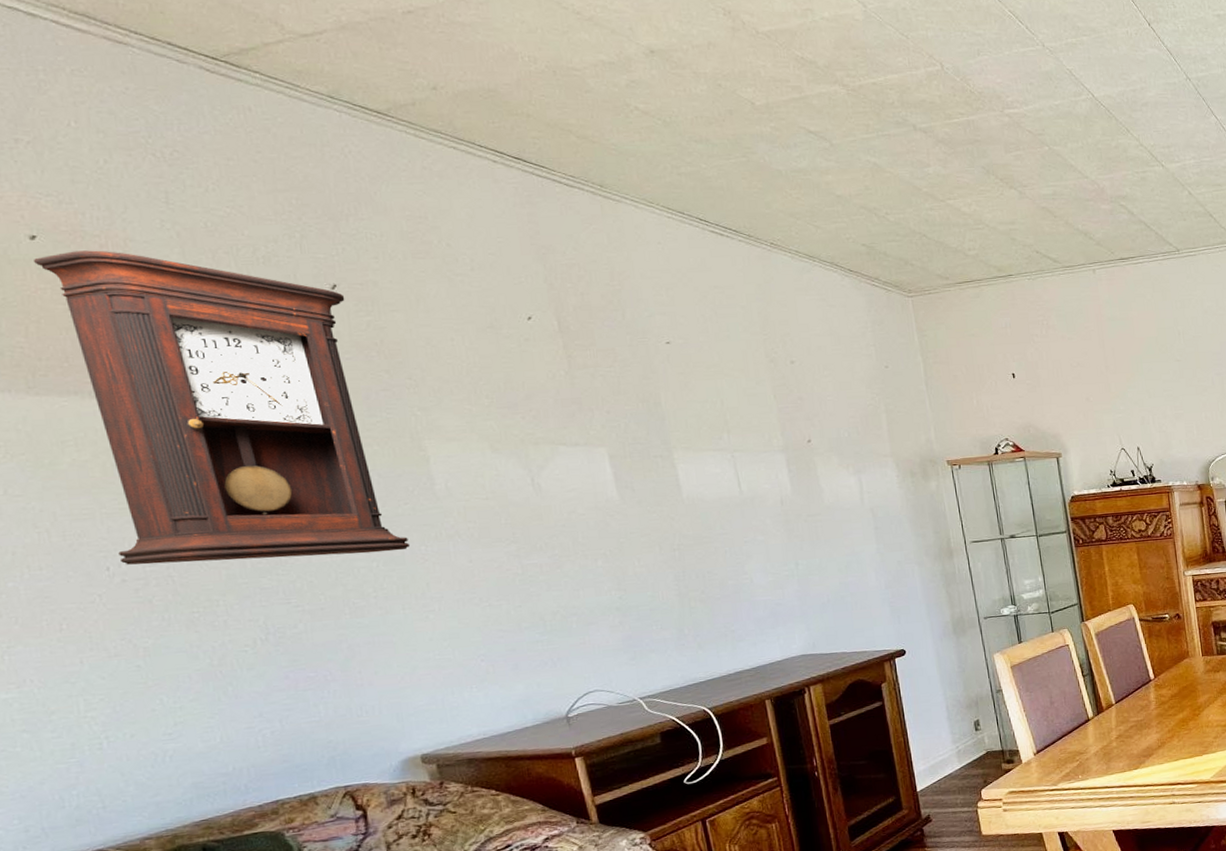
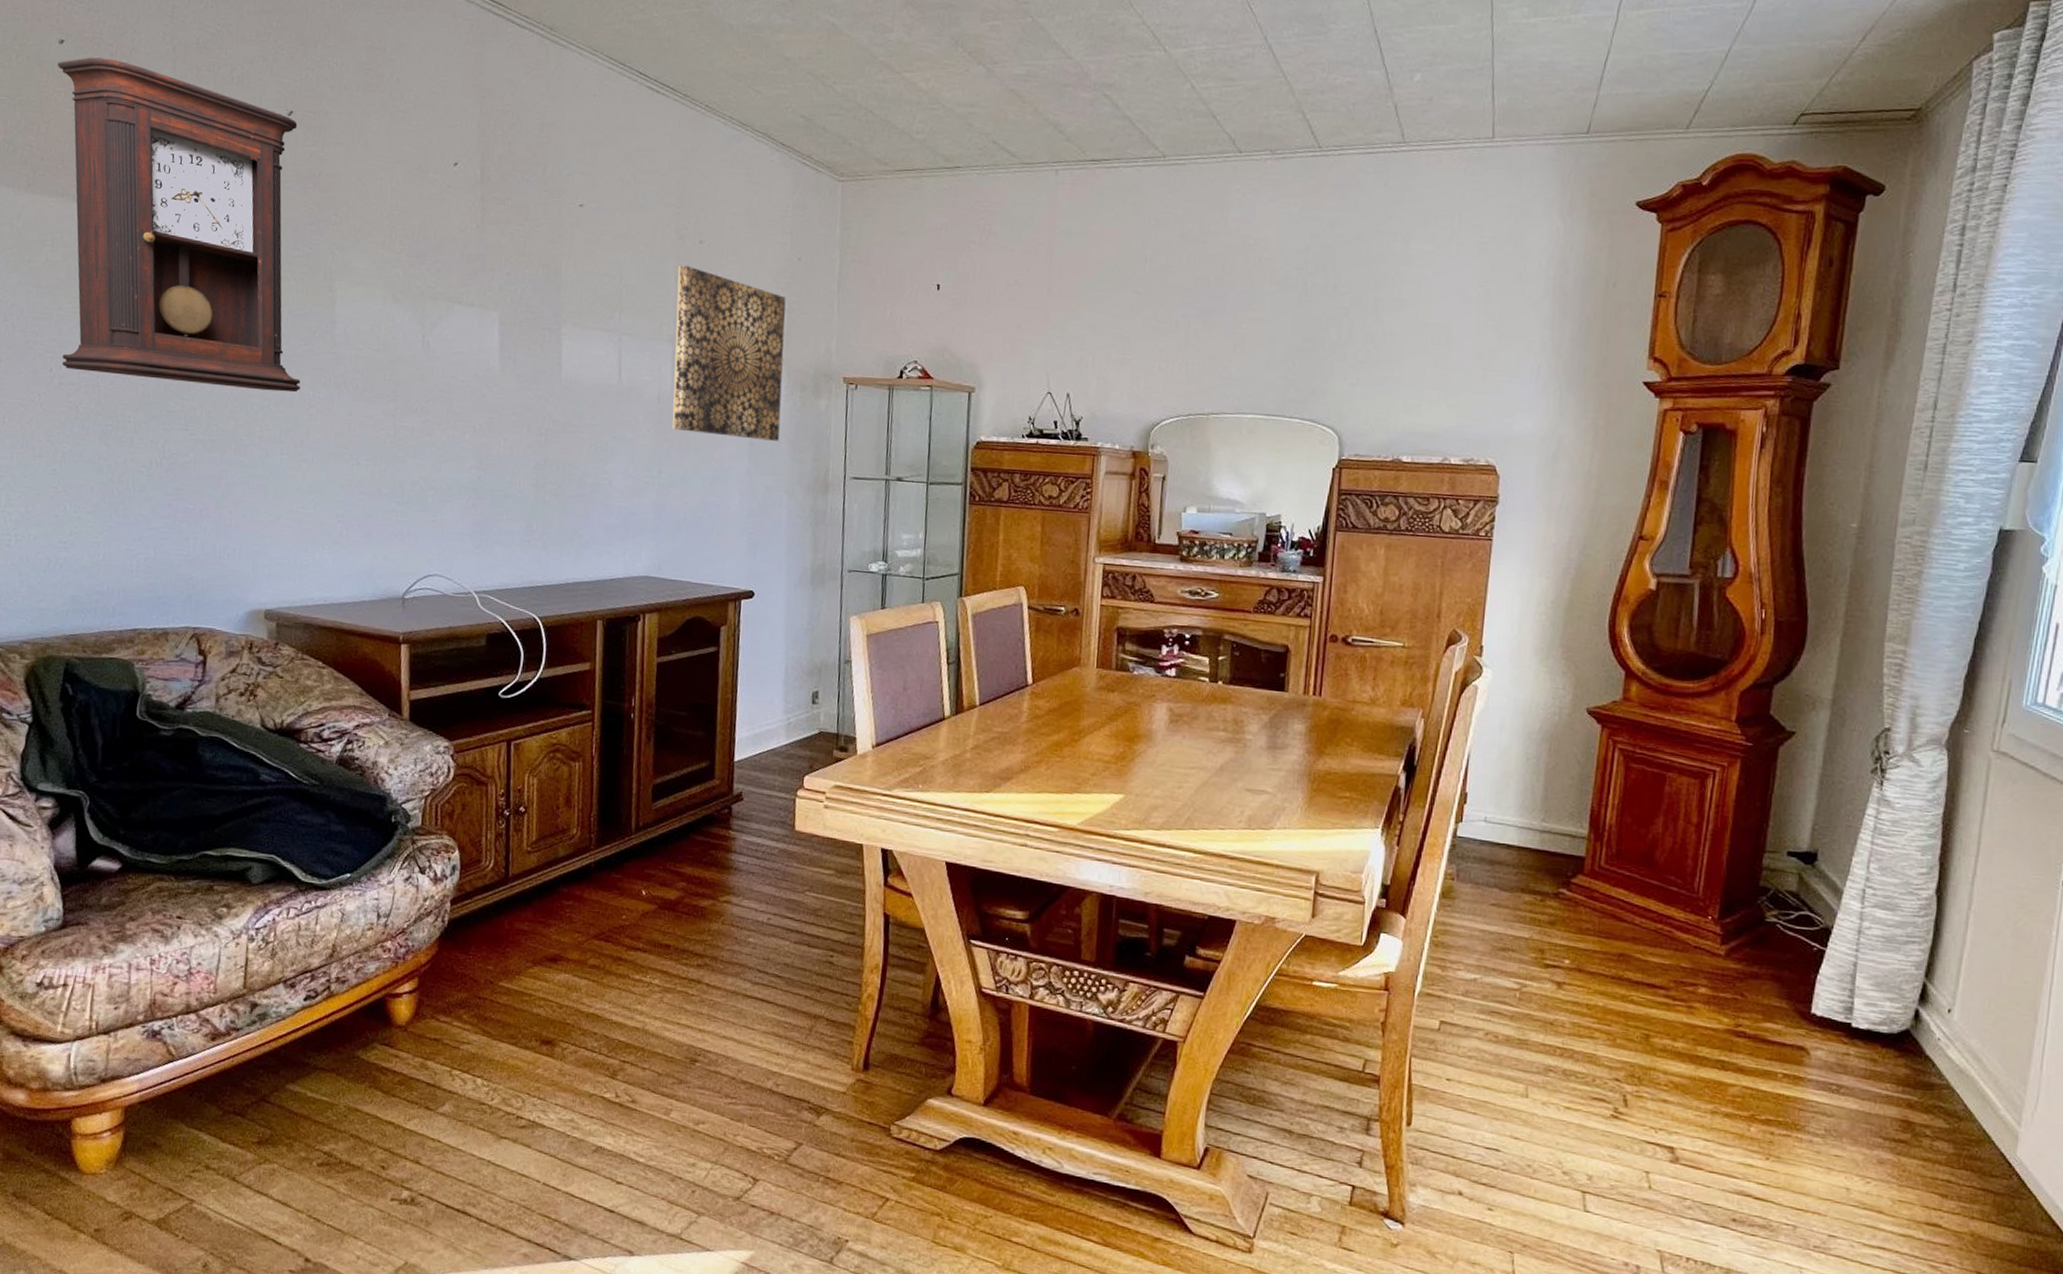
wall art: none [775,384,900,527] -> present [672,265,786,441]

